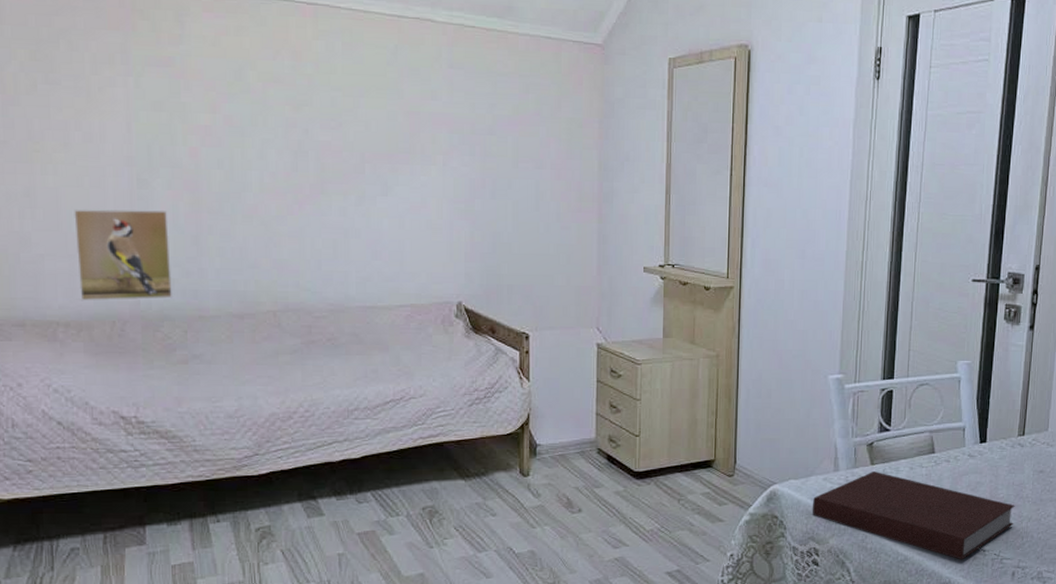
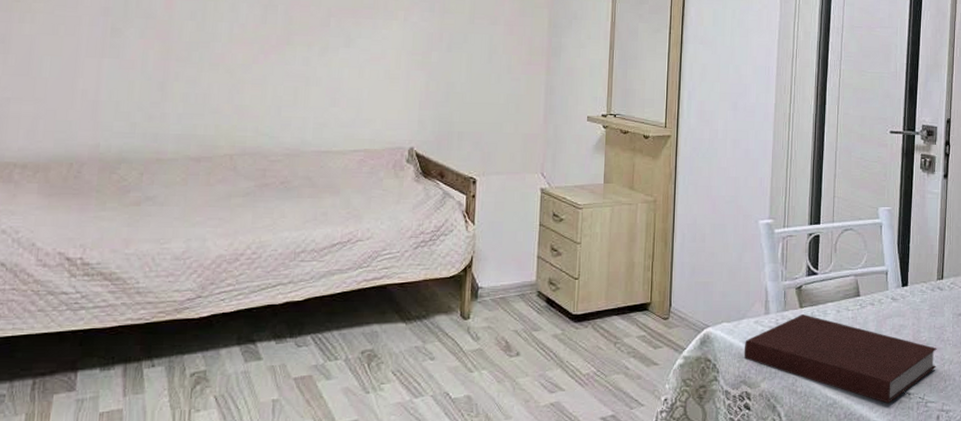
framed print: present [74,209,173,301] -> none [41,55,137,144]

